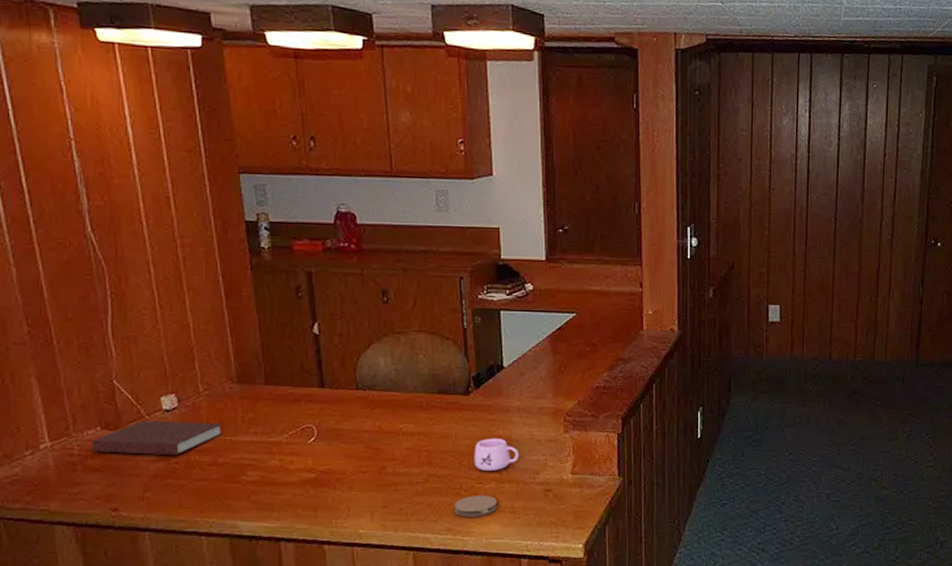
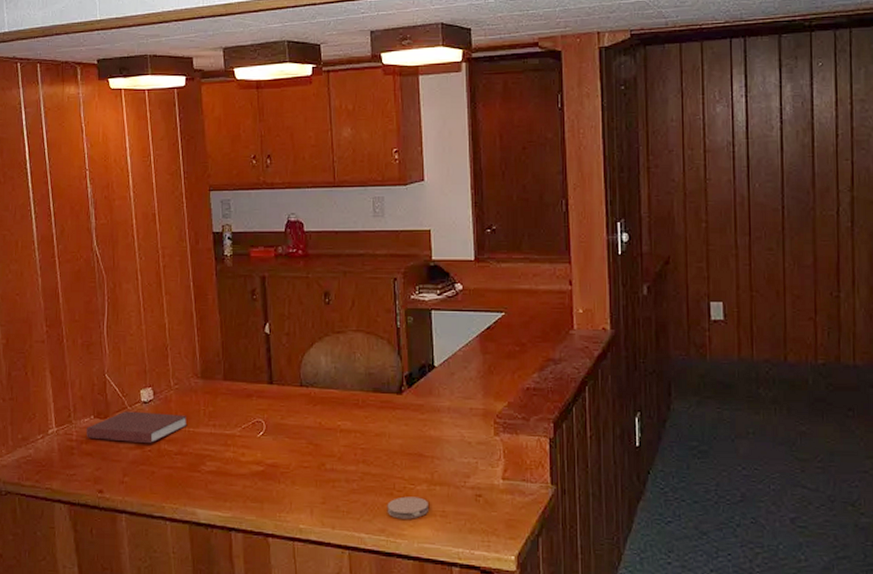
mug: present [474,438,518,471] -> none [406,438,449,472]

